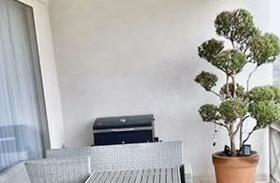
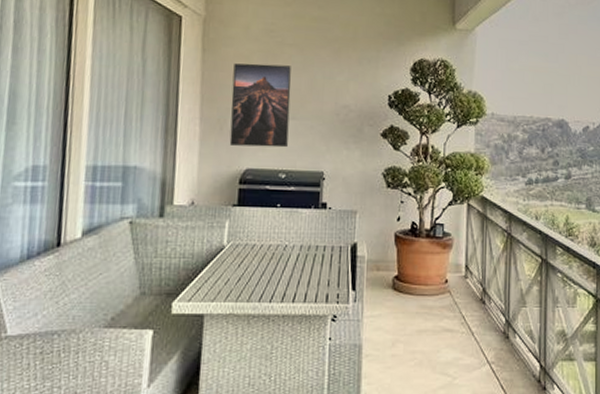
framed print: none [76,34,124,102] -> present [229,63,291,148]

